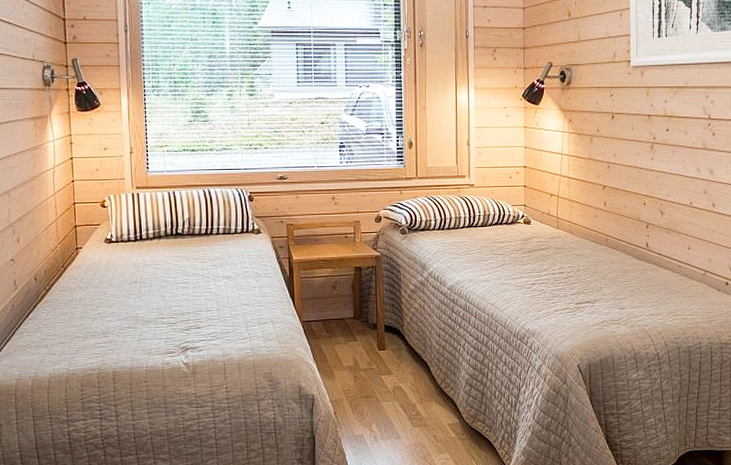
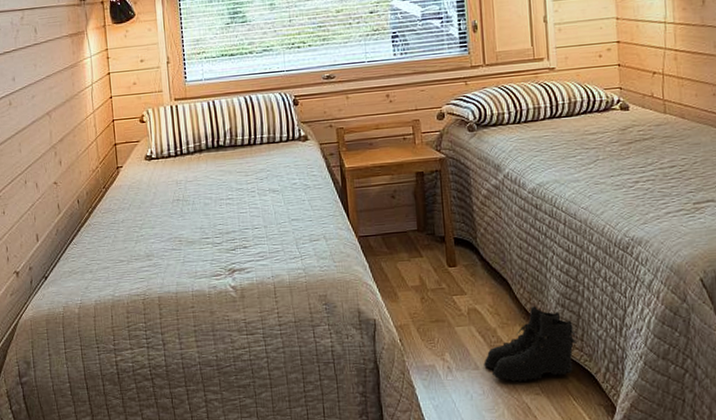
boots: none [404,385,480,449] -> present [484,306,577,382]

